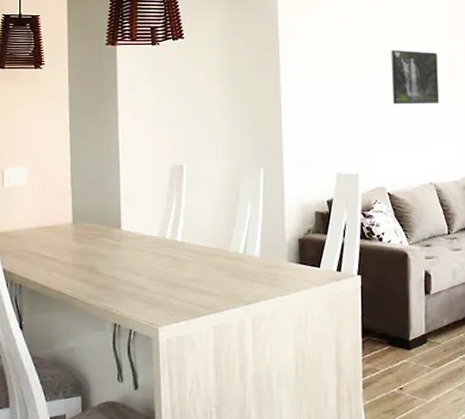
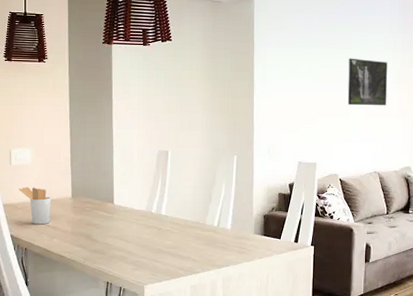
utensil holder: none [12,211,50,256] -> present [19,186,52,225]

